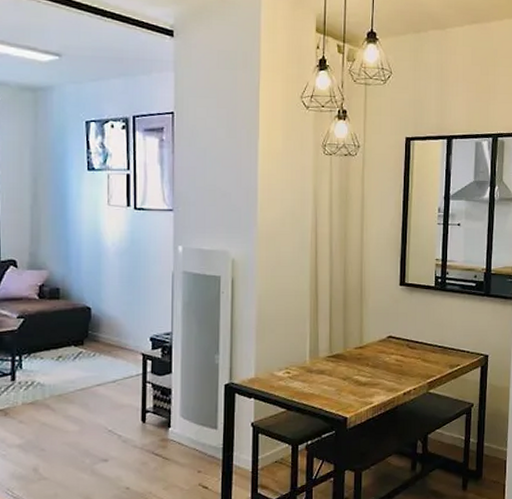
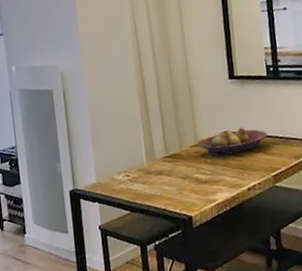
fruit bowl: none [361,333,429,360] -> present [196,127,268,156]

